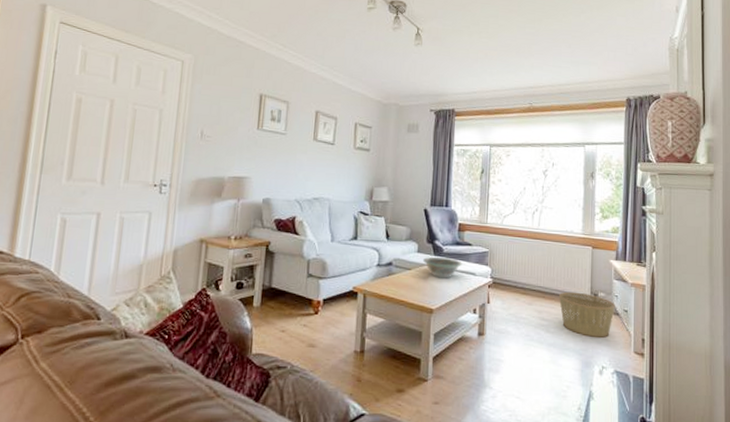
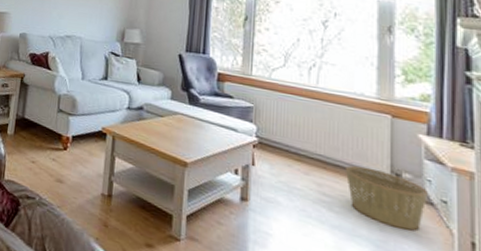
decorative bowl: present [423,256,463,279] -> none [177,105,222,132]

